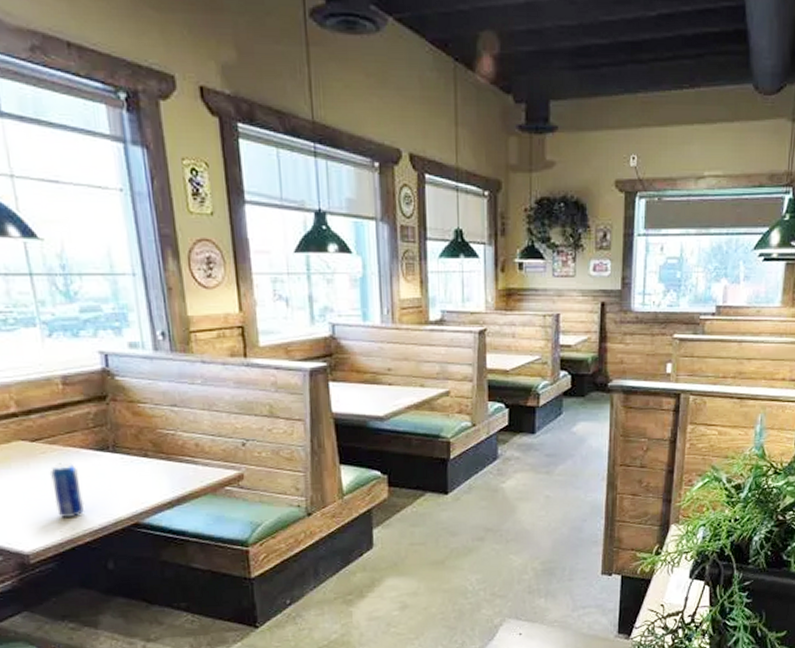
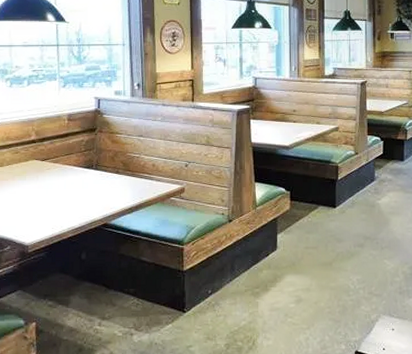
beverage can: present [49,461,85,519] -> none [51,176,71,219]

